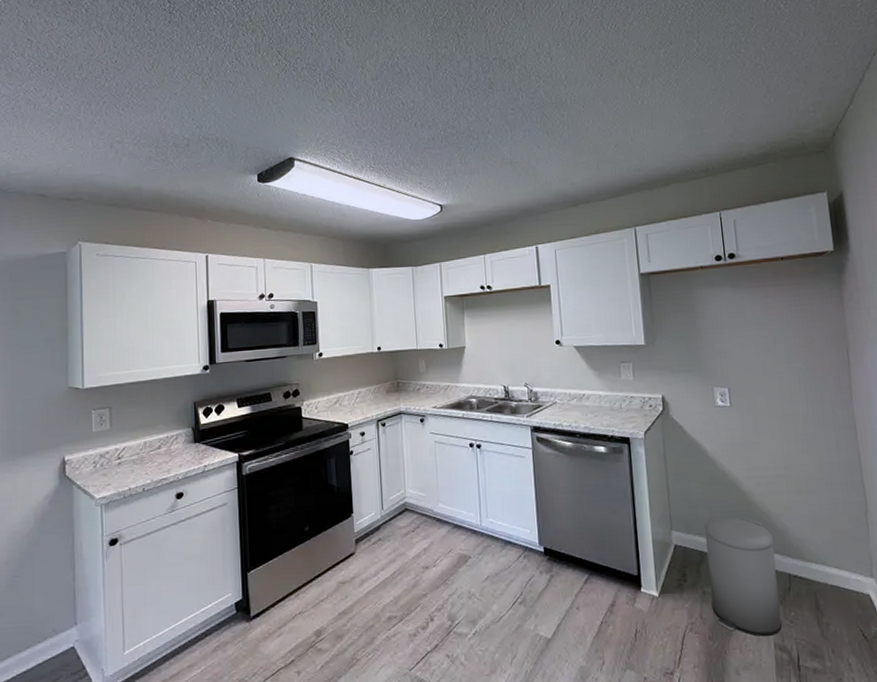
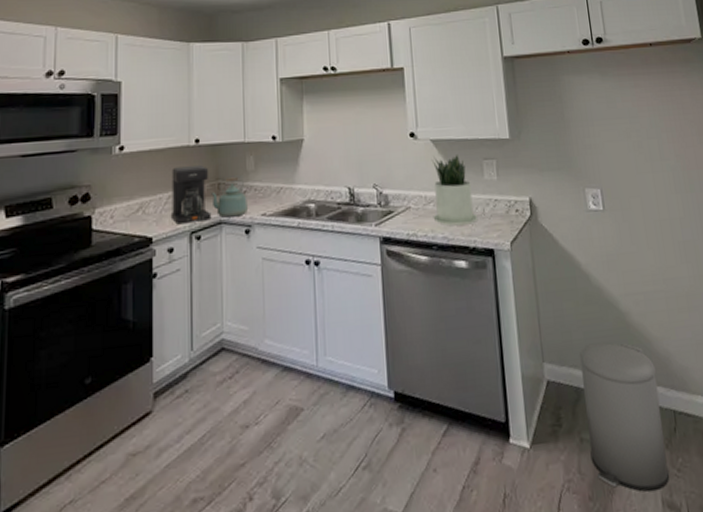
coffee maker: none [360,368,393,414] -> present [170,165,212,225]
kettle: none [392,377,423,409] -> present [211,177,249,218]
planter: none [574,358,616,418] -> present [431,153,478,226]

